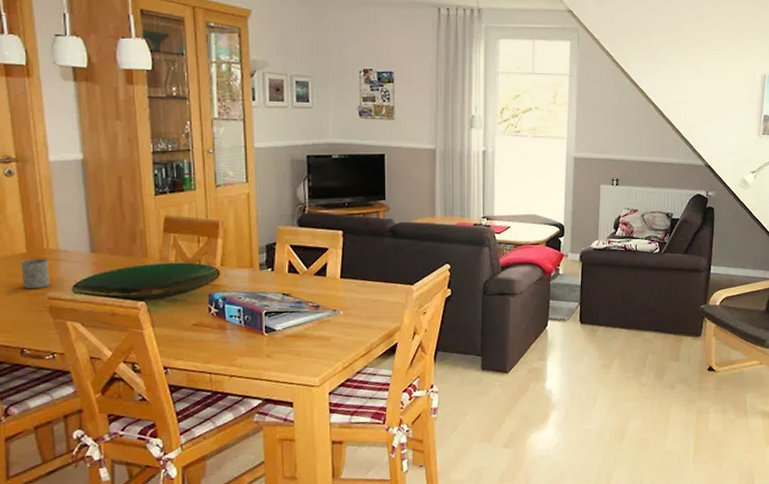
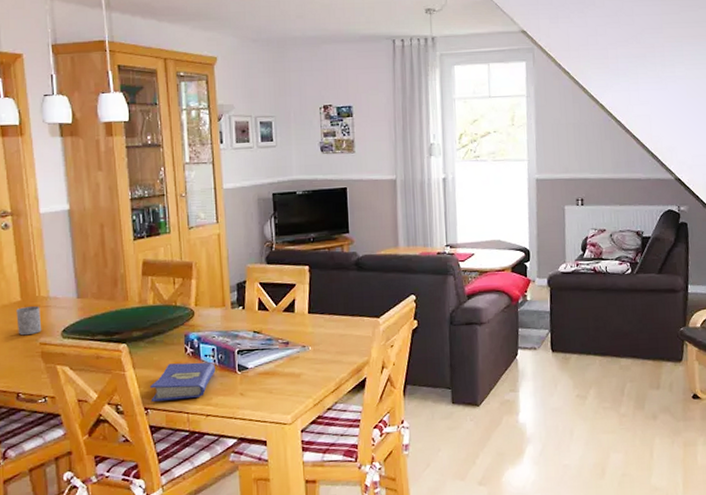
hardcover book: none [170,322,241,361] -> present [150,362,216,402]

